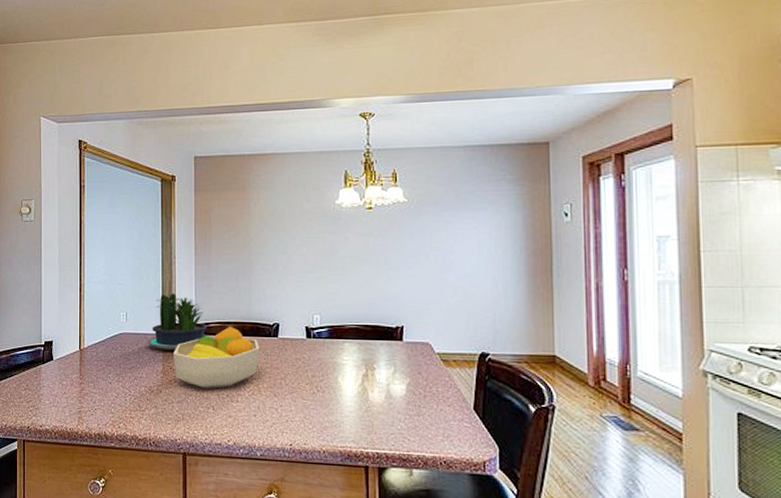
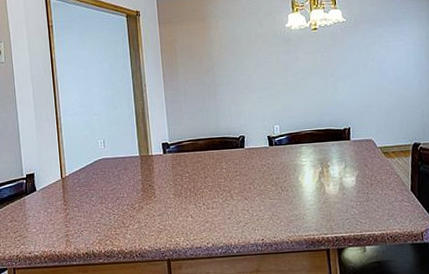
potted plant: present [147,294,210,350] -> none [125,118,183,170]
fruit bowl: present [174,326,260,389] -> none [151,142,229,201]

